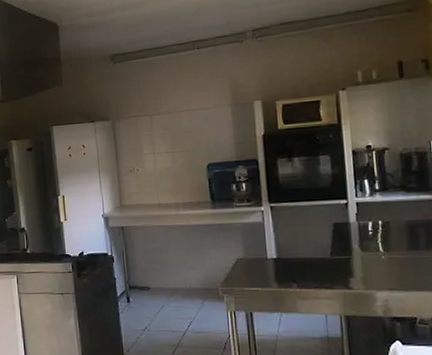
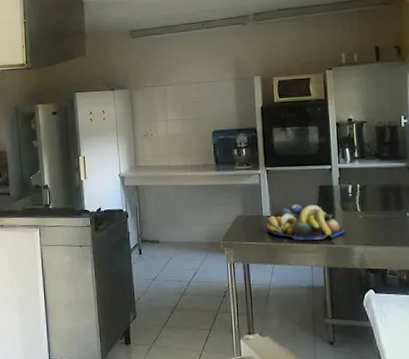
fruit bowl: none [272,243,365,285] -> present [267,203,345,240]

